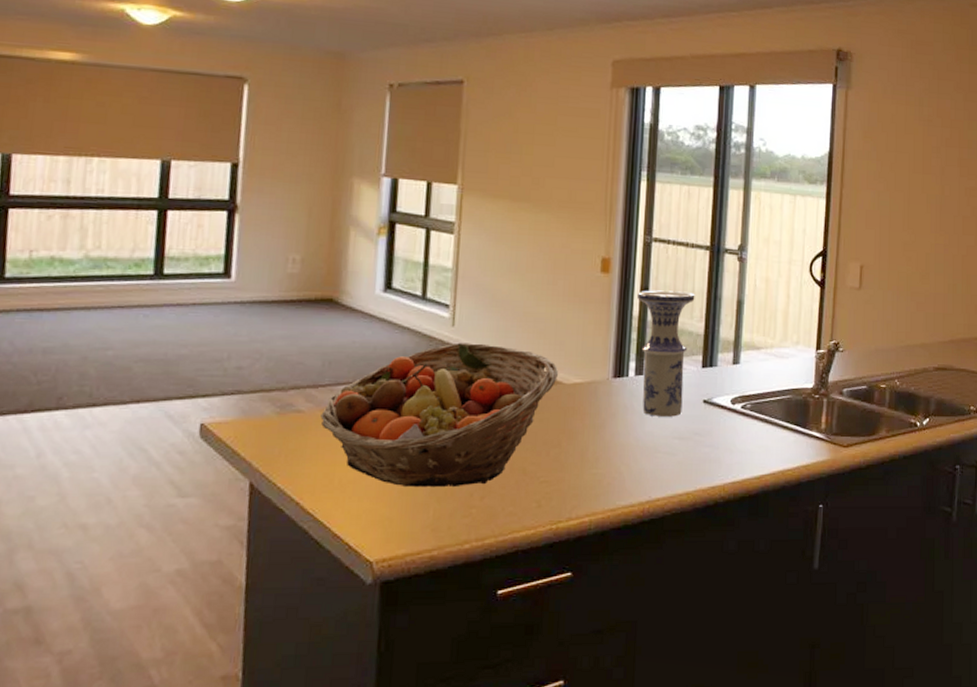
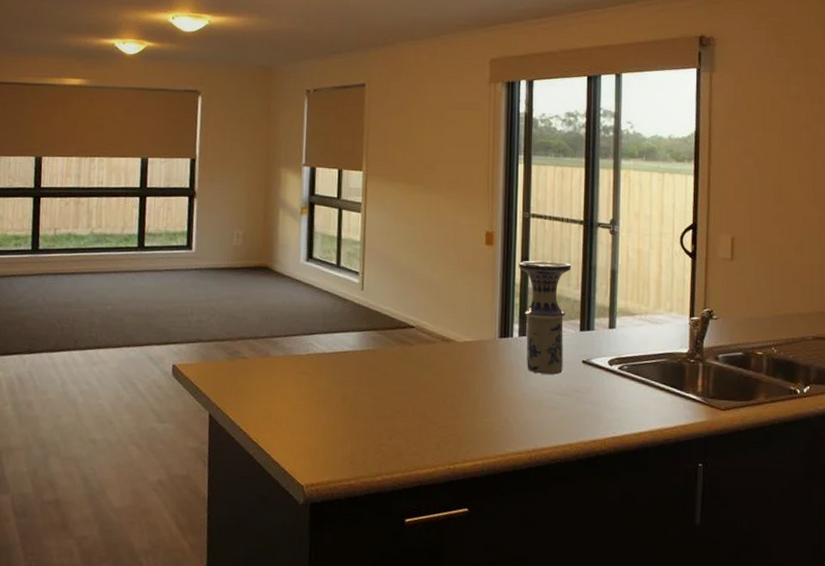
fruit basket: present [320,342,558,488] -> none [260,304,451,427]

